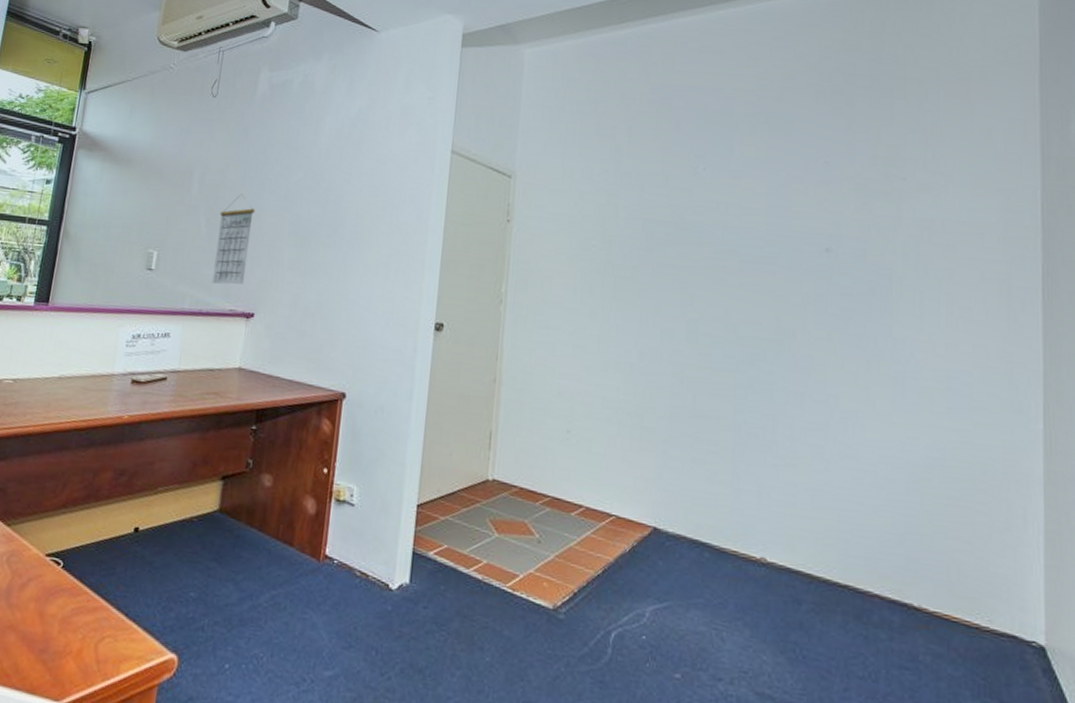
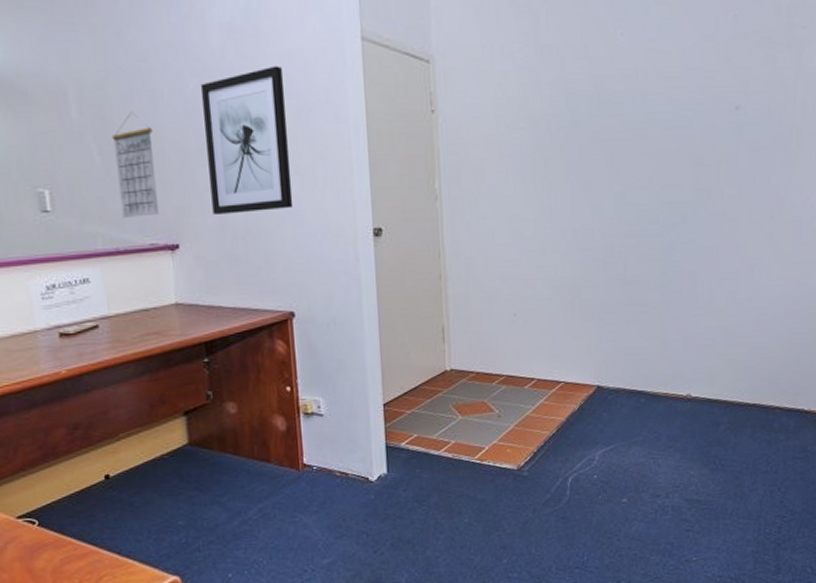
wall art: none [290,167,377,294] -> present [200,66,294,214]

